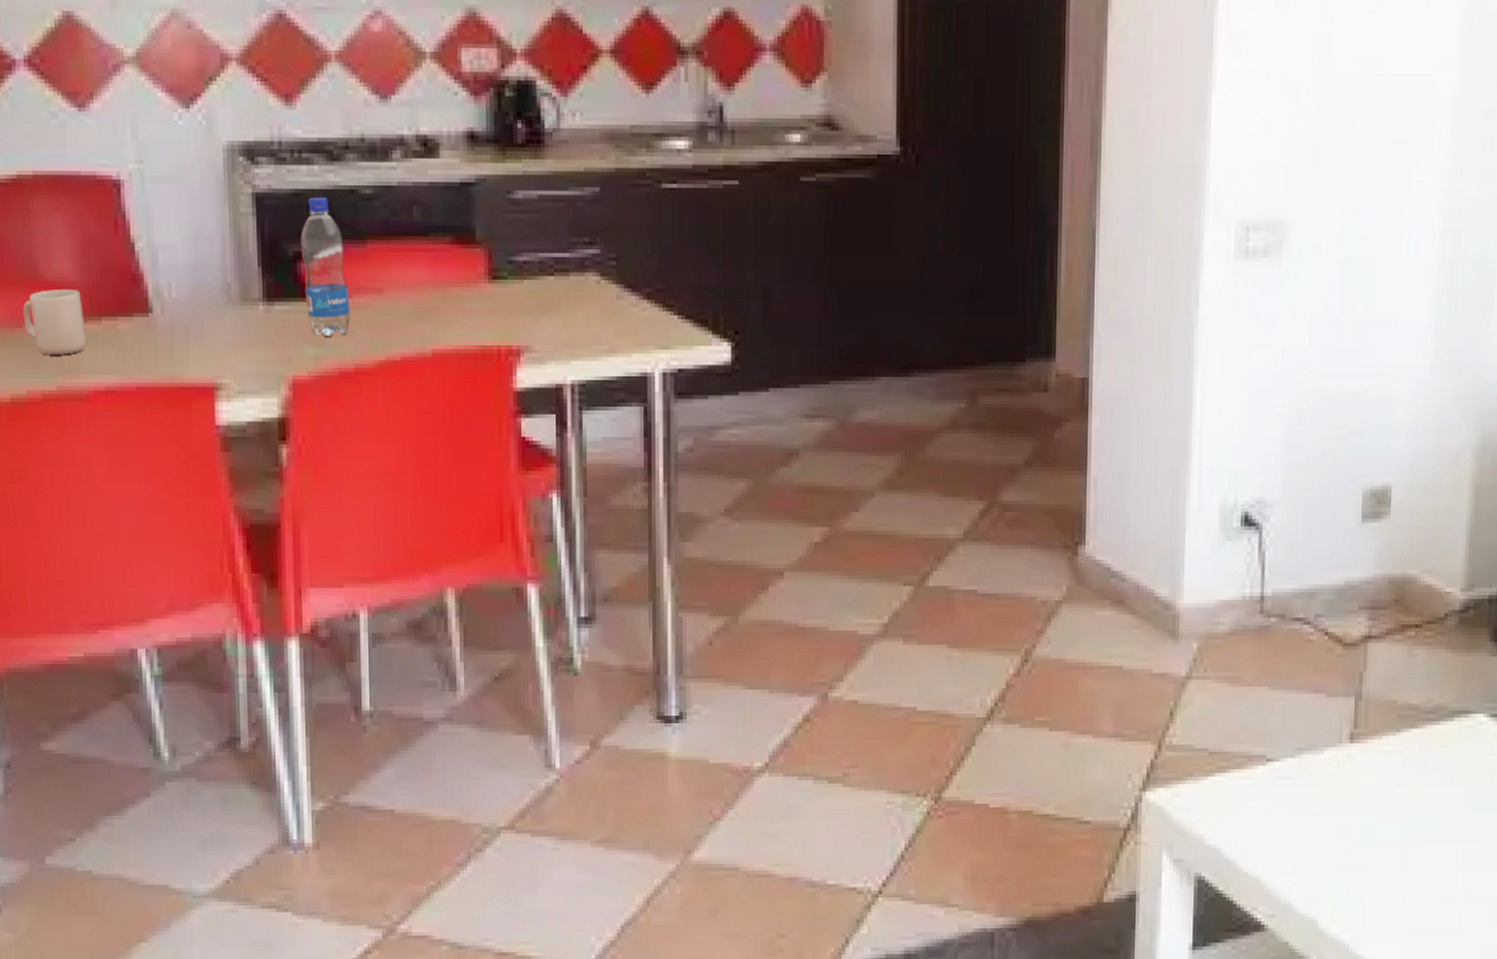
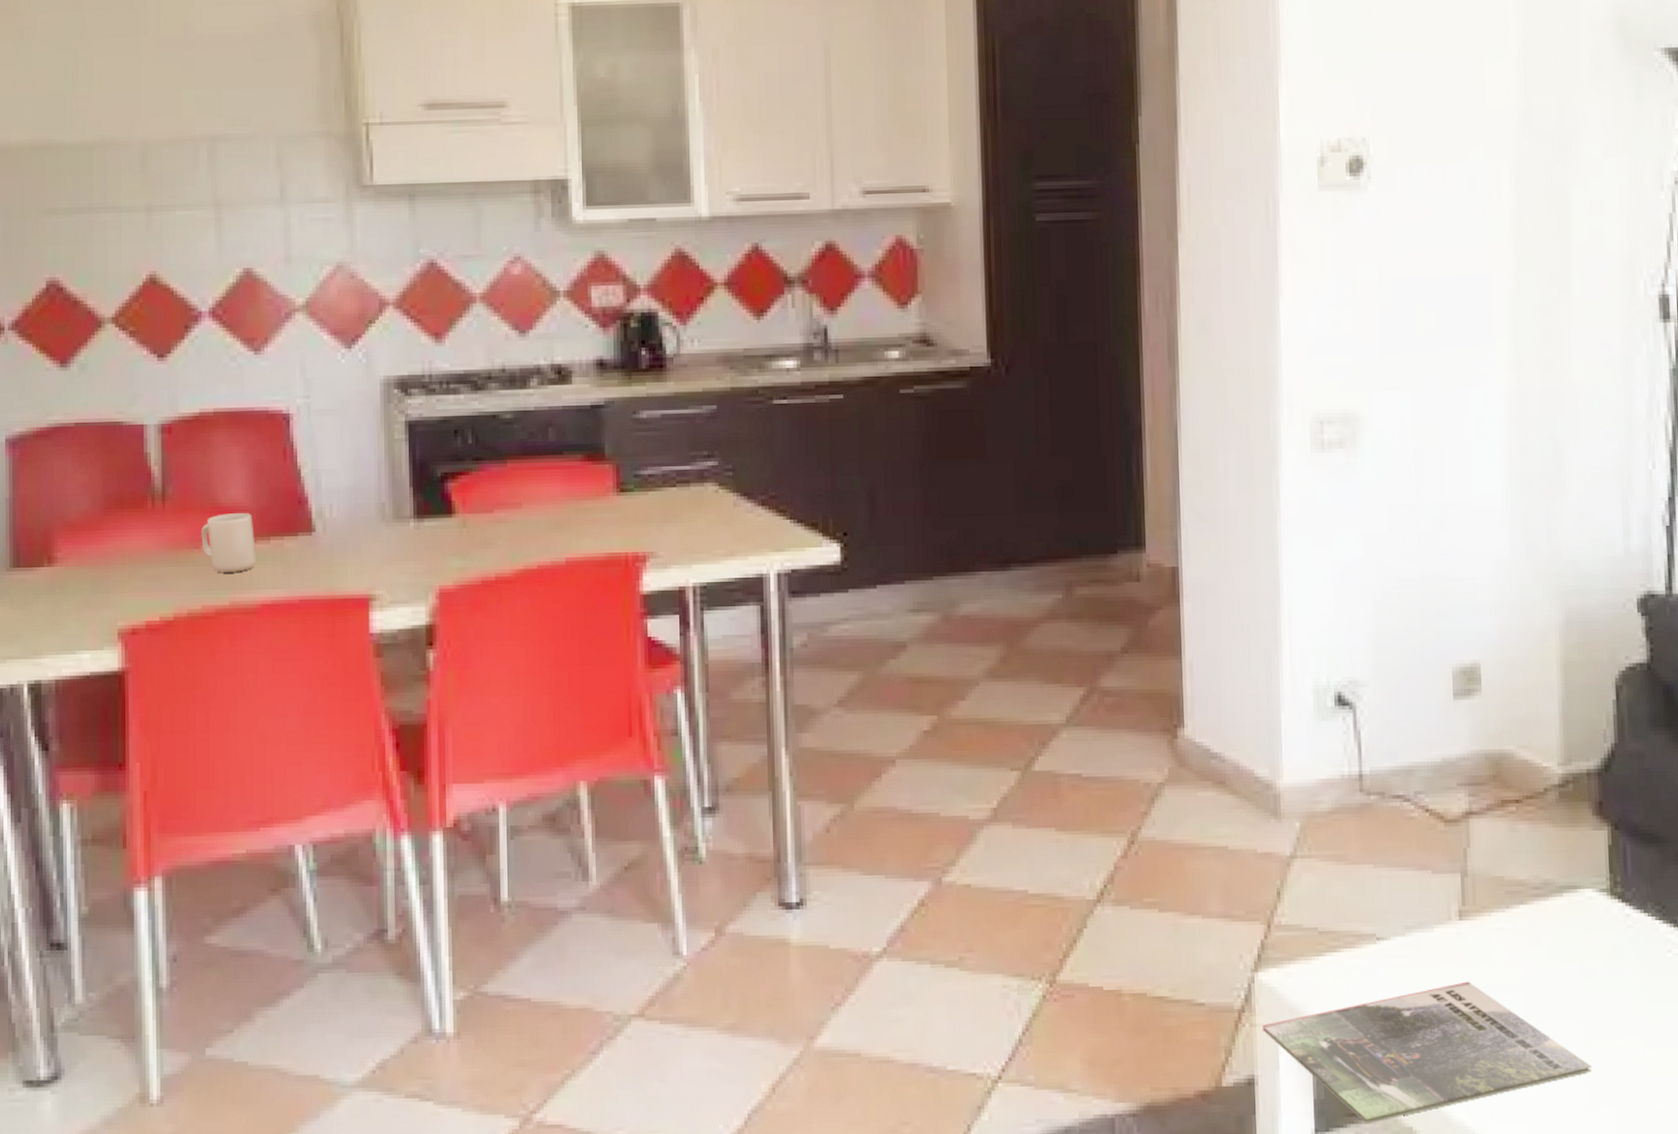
bottle: present [300,197,351,338] -> none [448,423,493,550]
magazine: none [1147,803,1469,940] -> present [1263,981,1593,1125]

